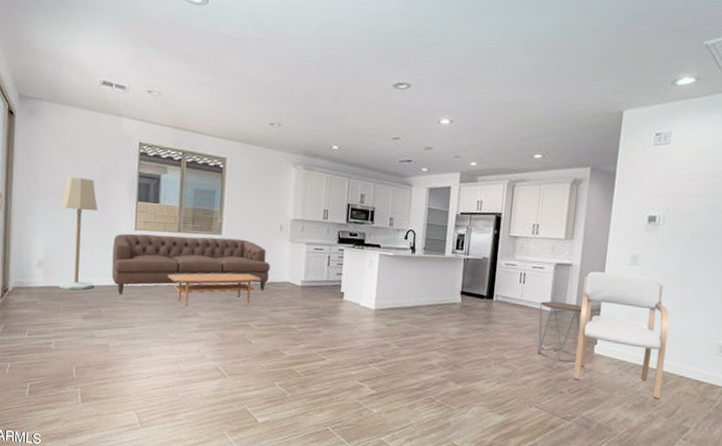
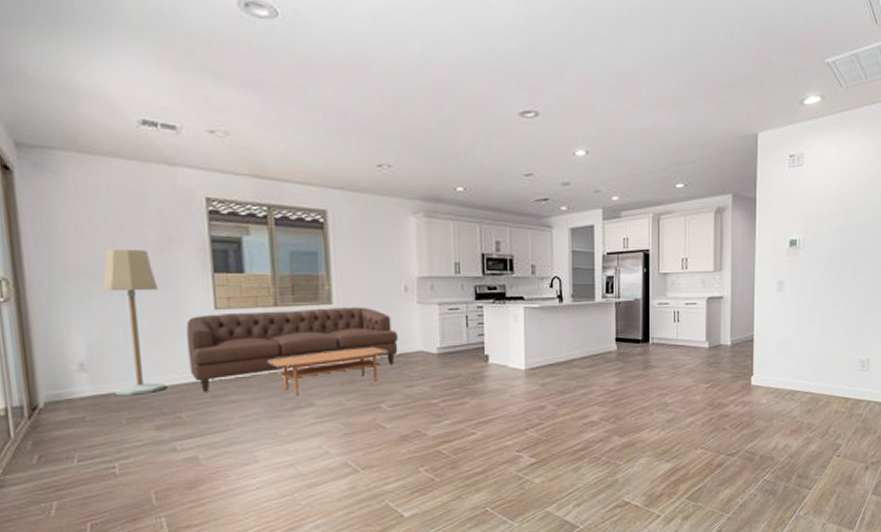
side table: present [537,301,582,363] -> none [697,336,736,398]
armchair: present [574,271,669,400] -> none [734,301,817,422]

